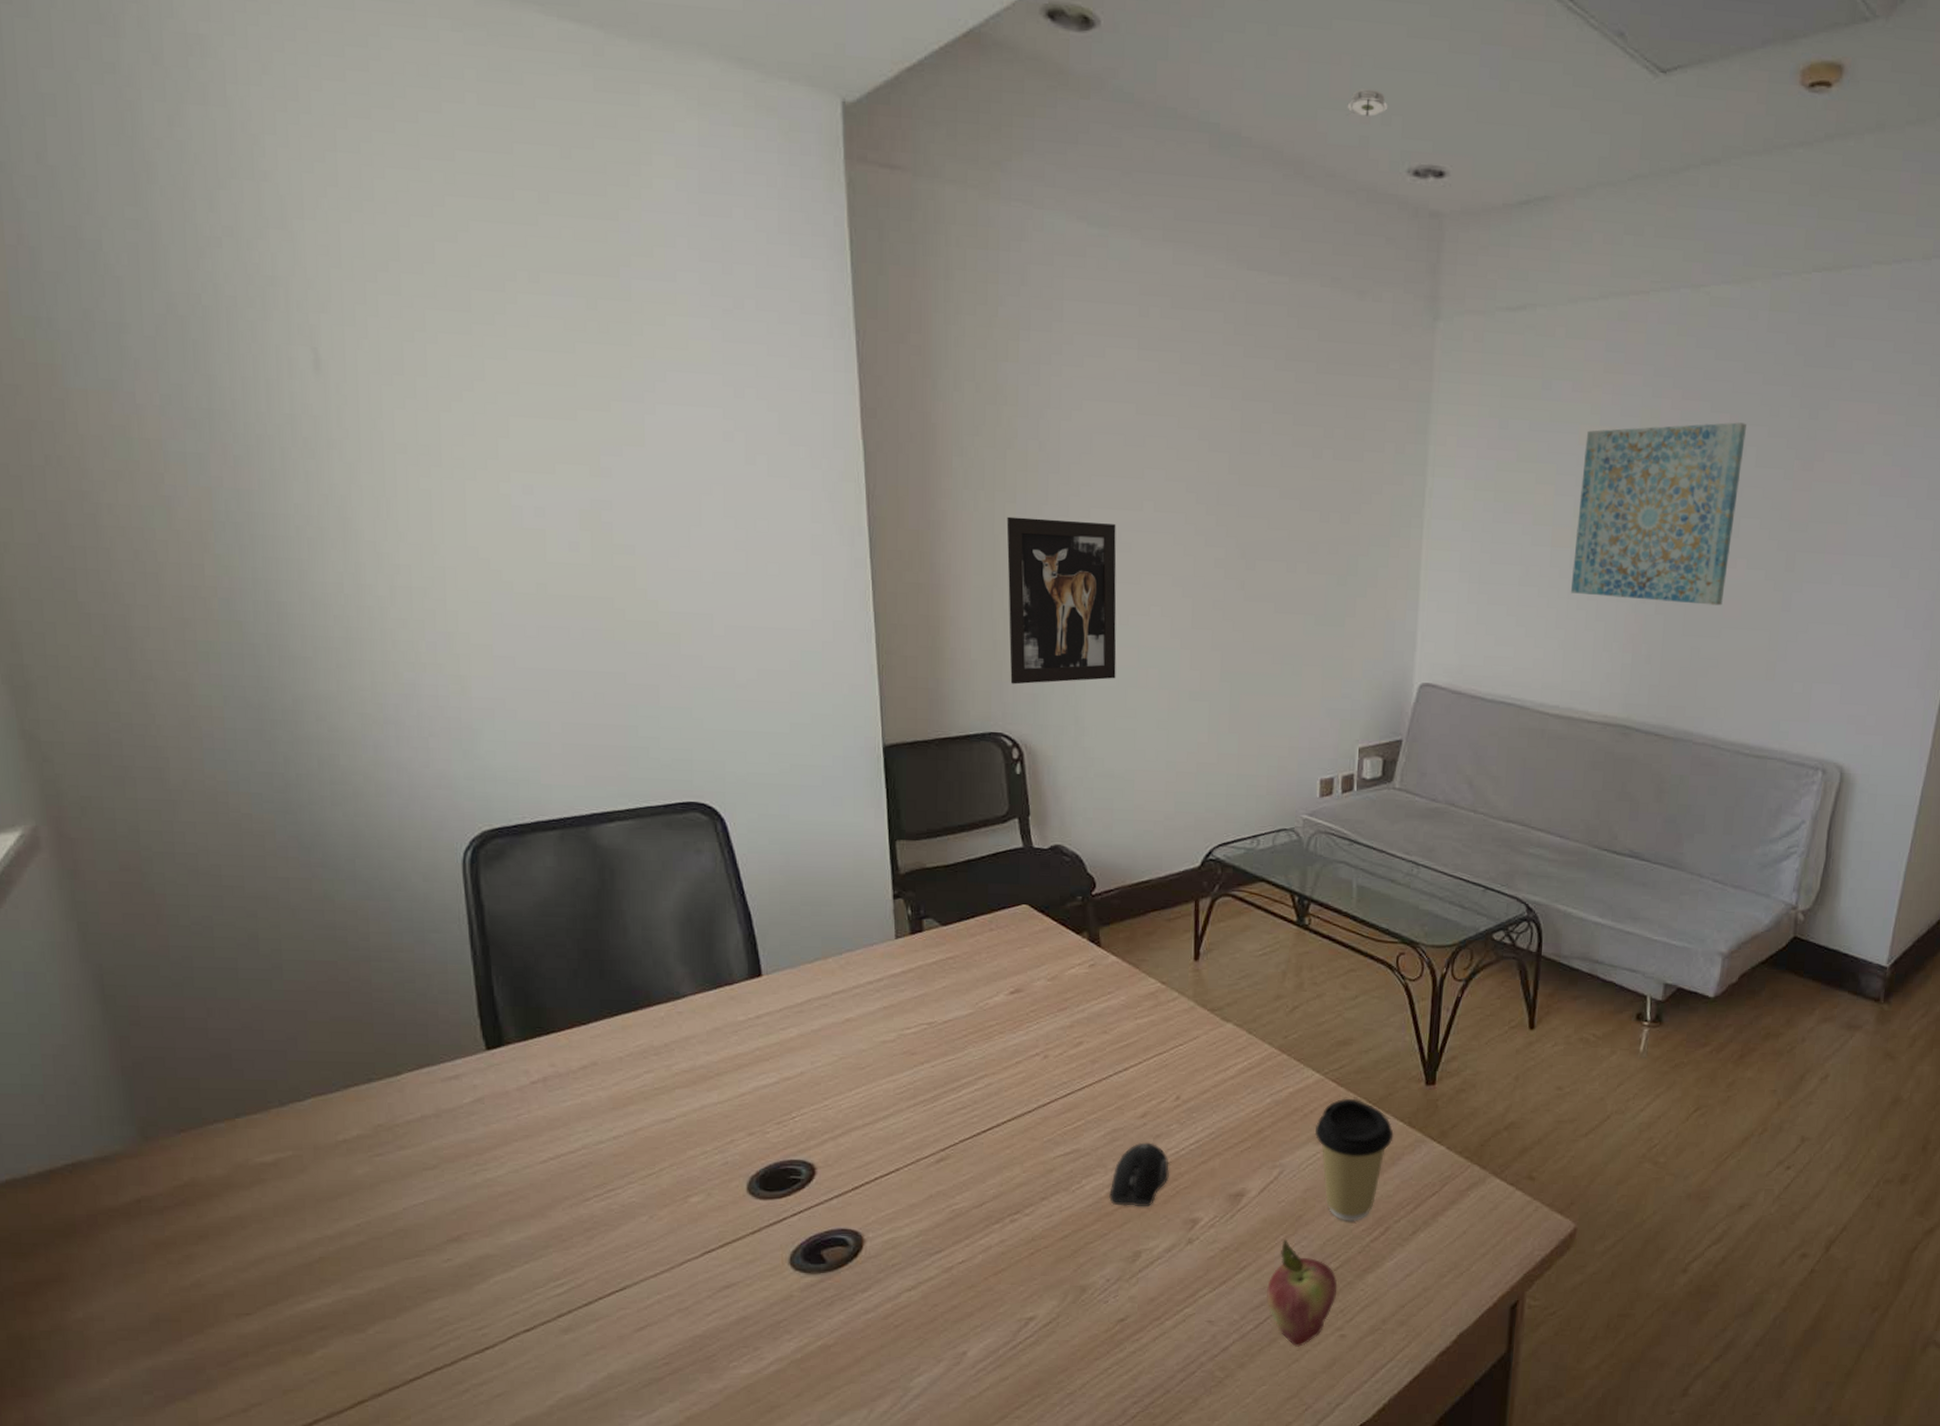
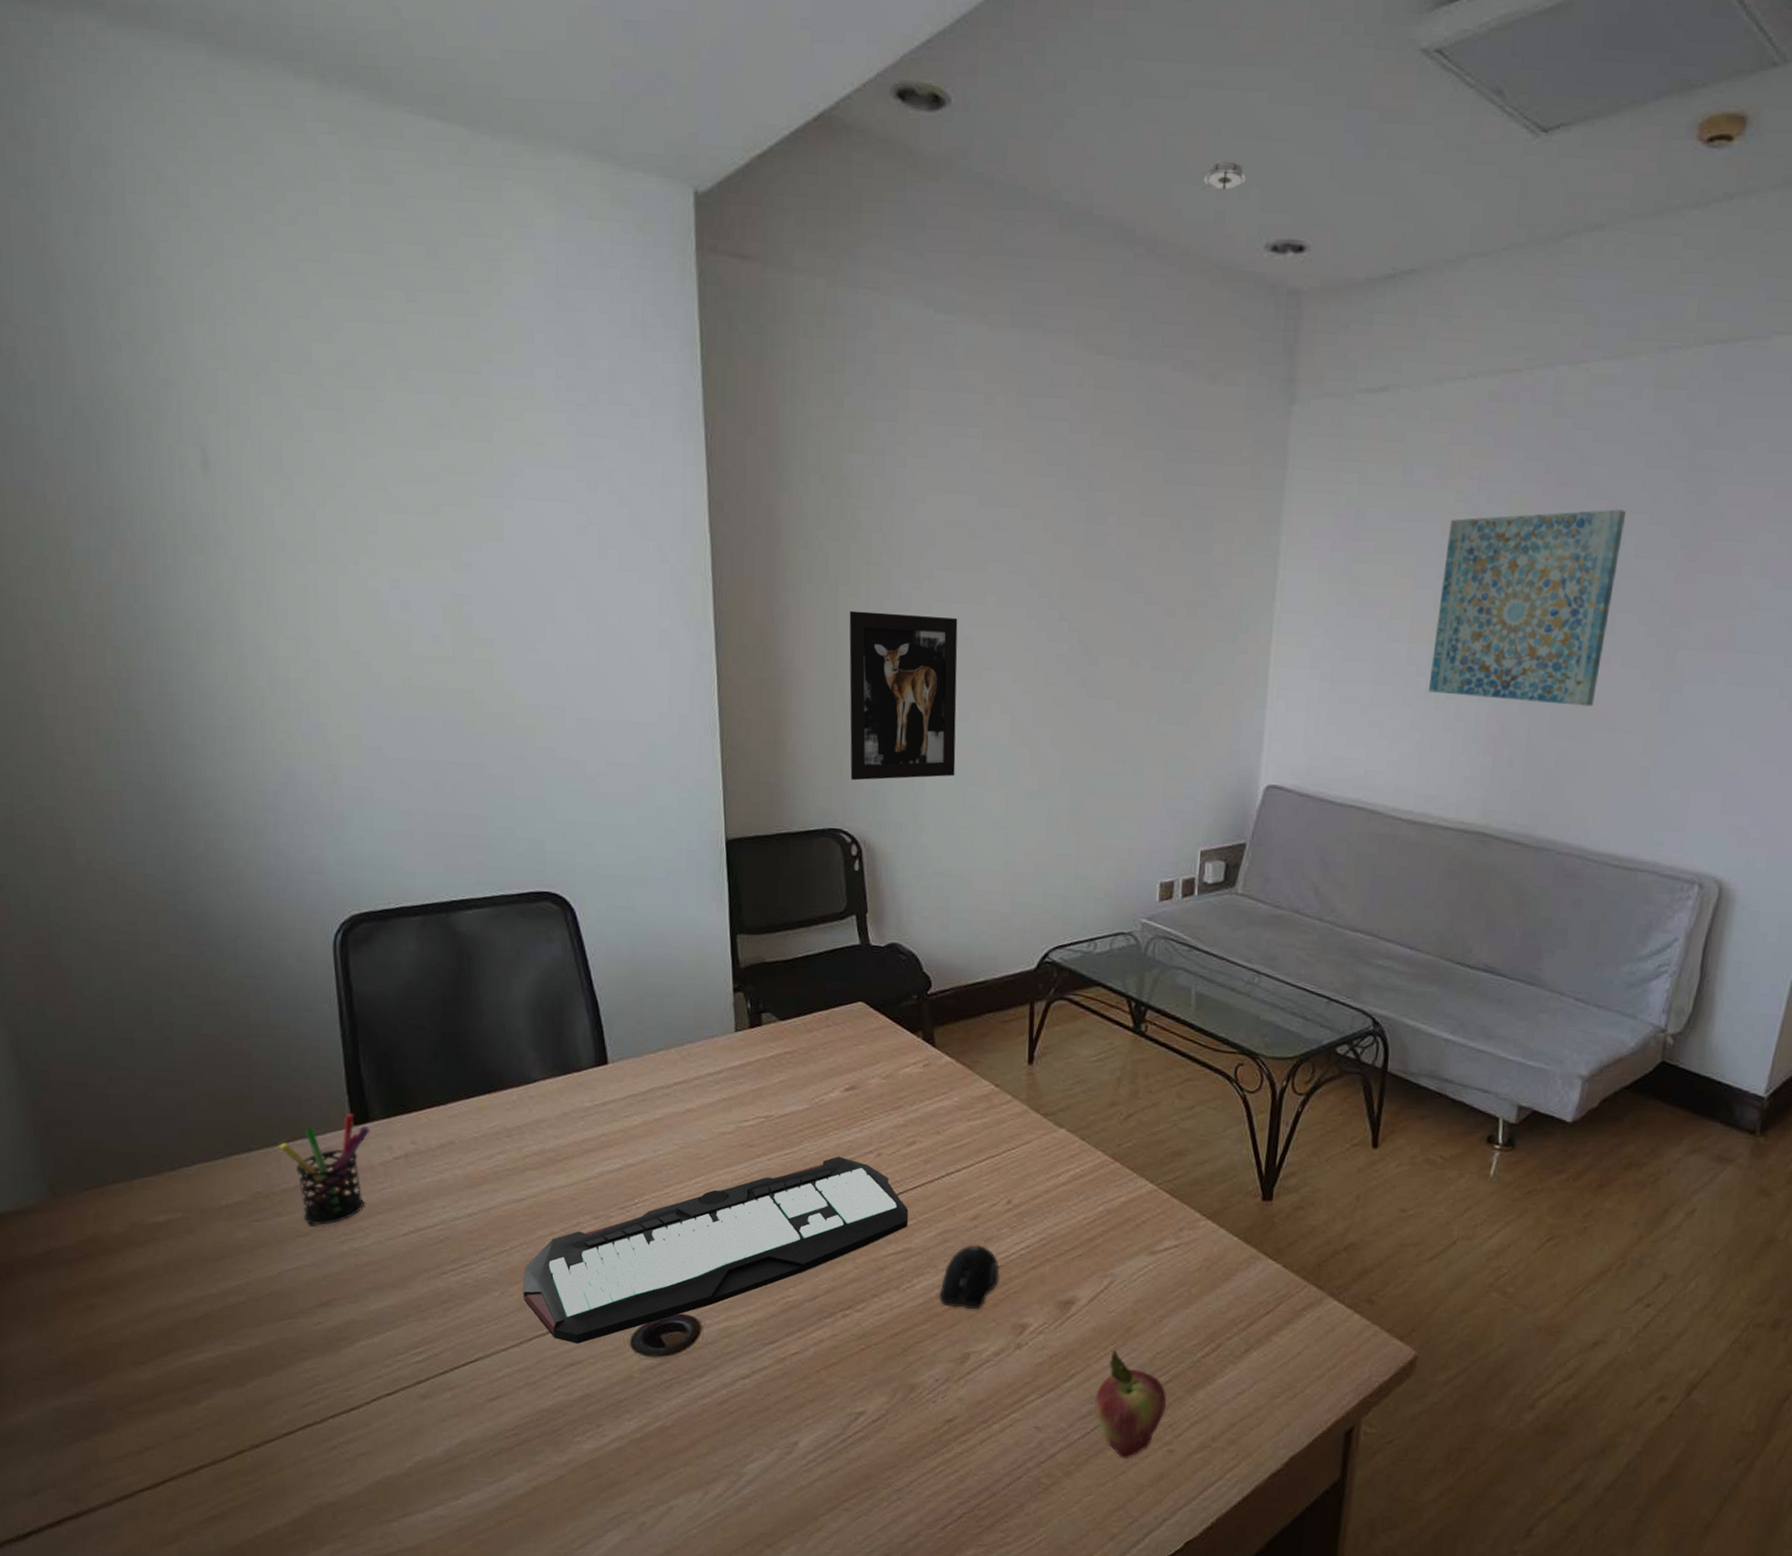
pen holder: none [403,1038,505,1156] -> present [279,1113,370,1225]
keyboard: none [673,1060,1077,1265] -> present [523,1156,909,1344]
coffee cup: present [1314,1098,1394,1221] -> none [1146,1210,1228,1336]

